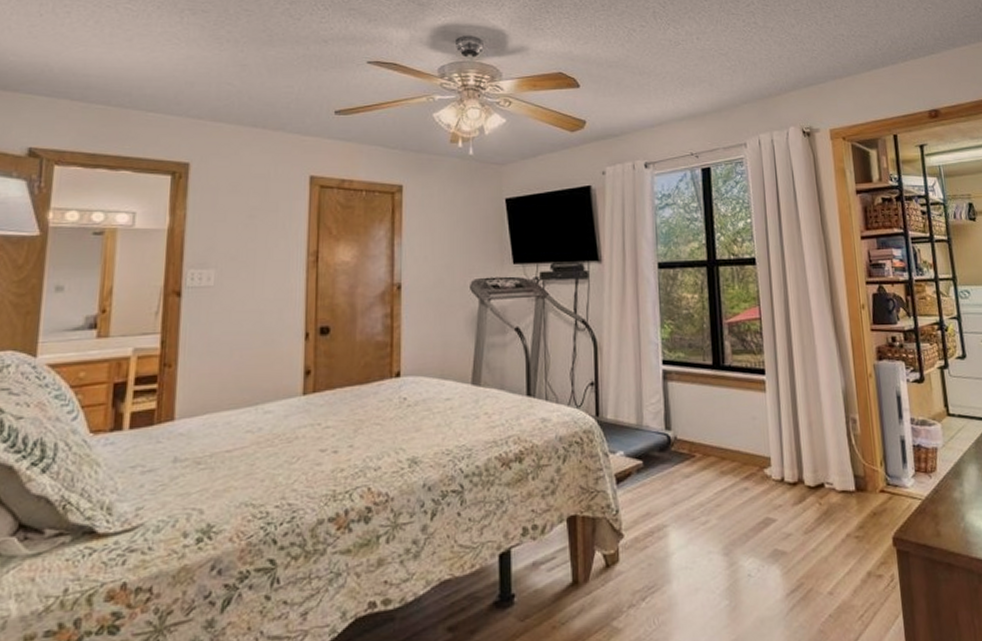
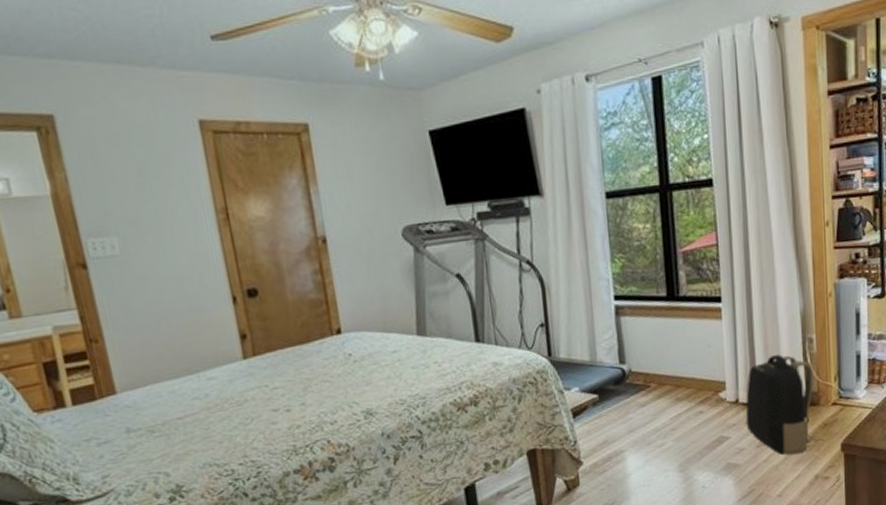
backpack: none [791,433,875,545] -> present [745,354,825,455]

